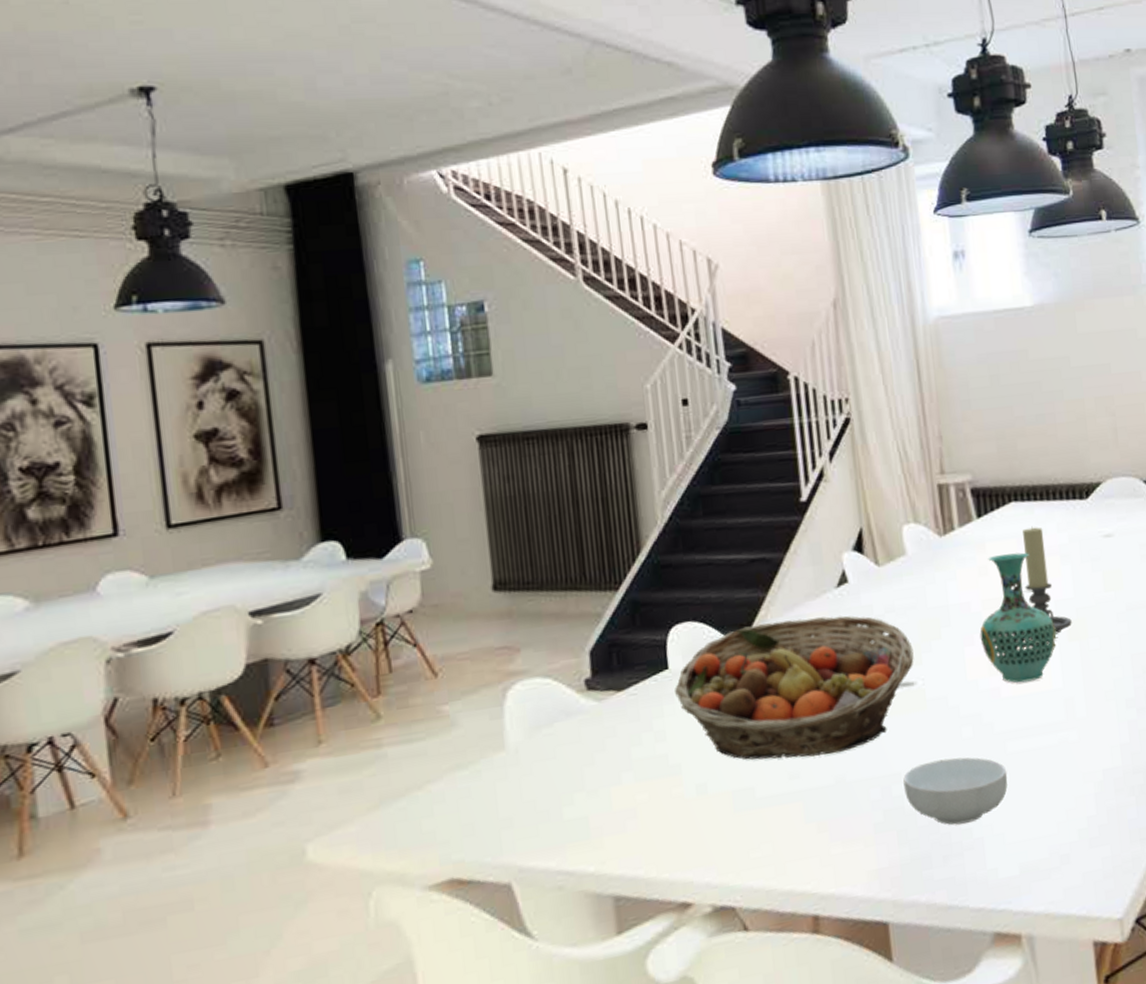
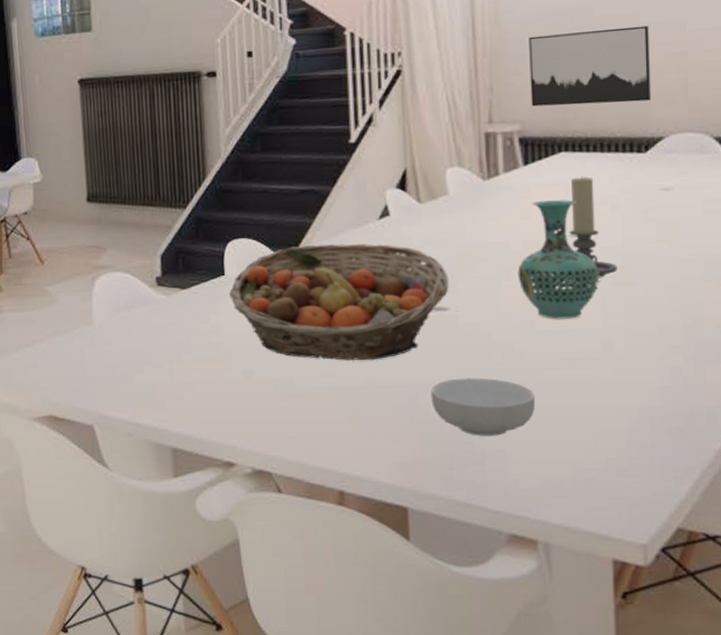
wall art: none [972,369,1088,455] -> present [529,25,652,107]

